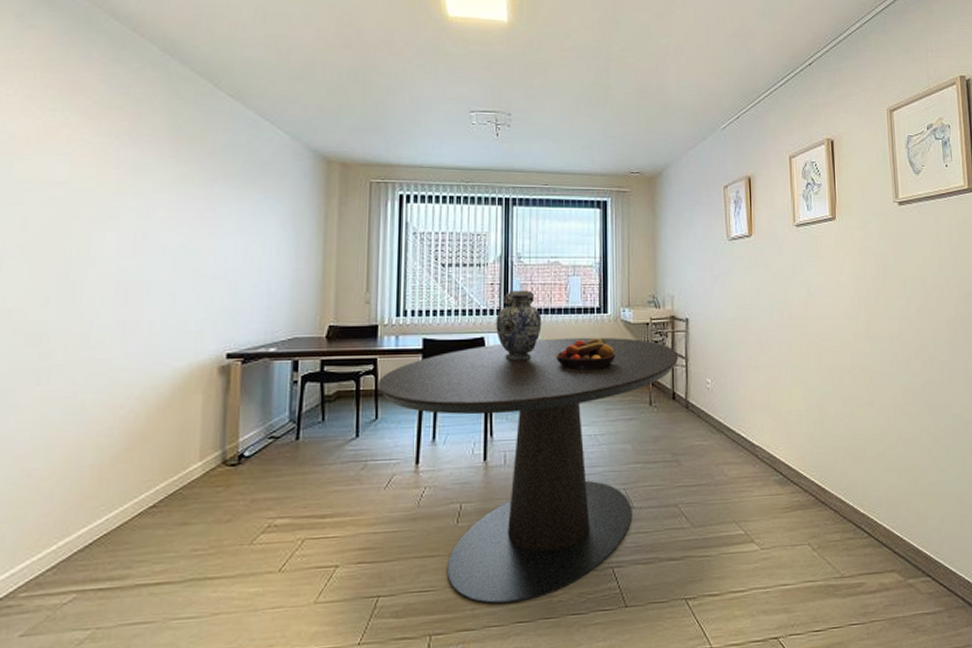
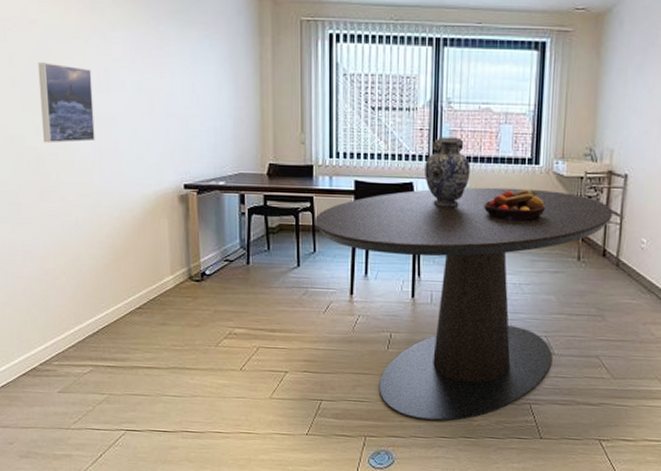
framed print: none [52,226,127,316] -> present [37,62,95,144]

